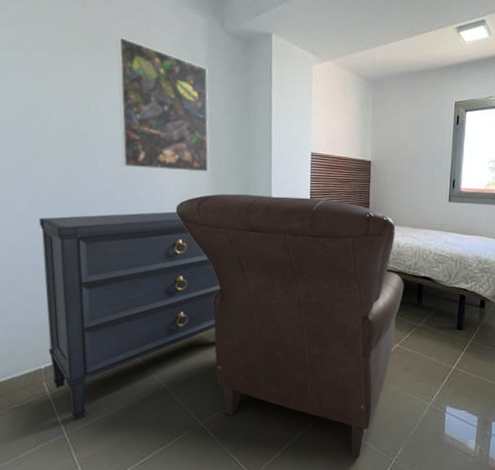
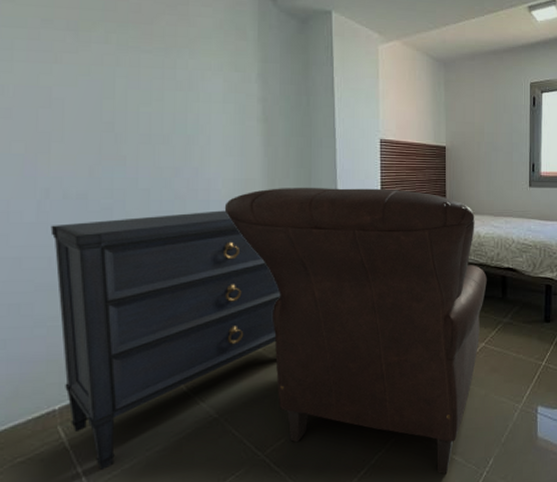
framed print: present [117,36,209,173] -> none [149,12,263,165]

